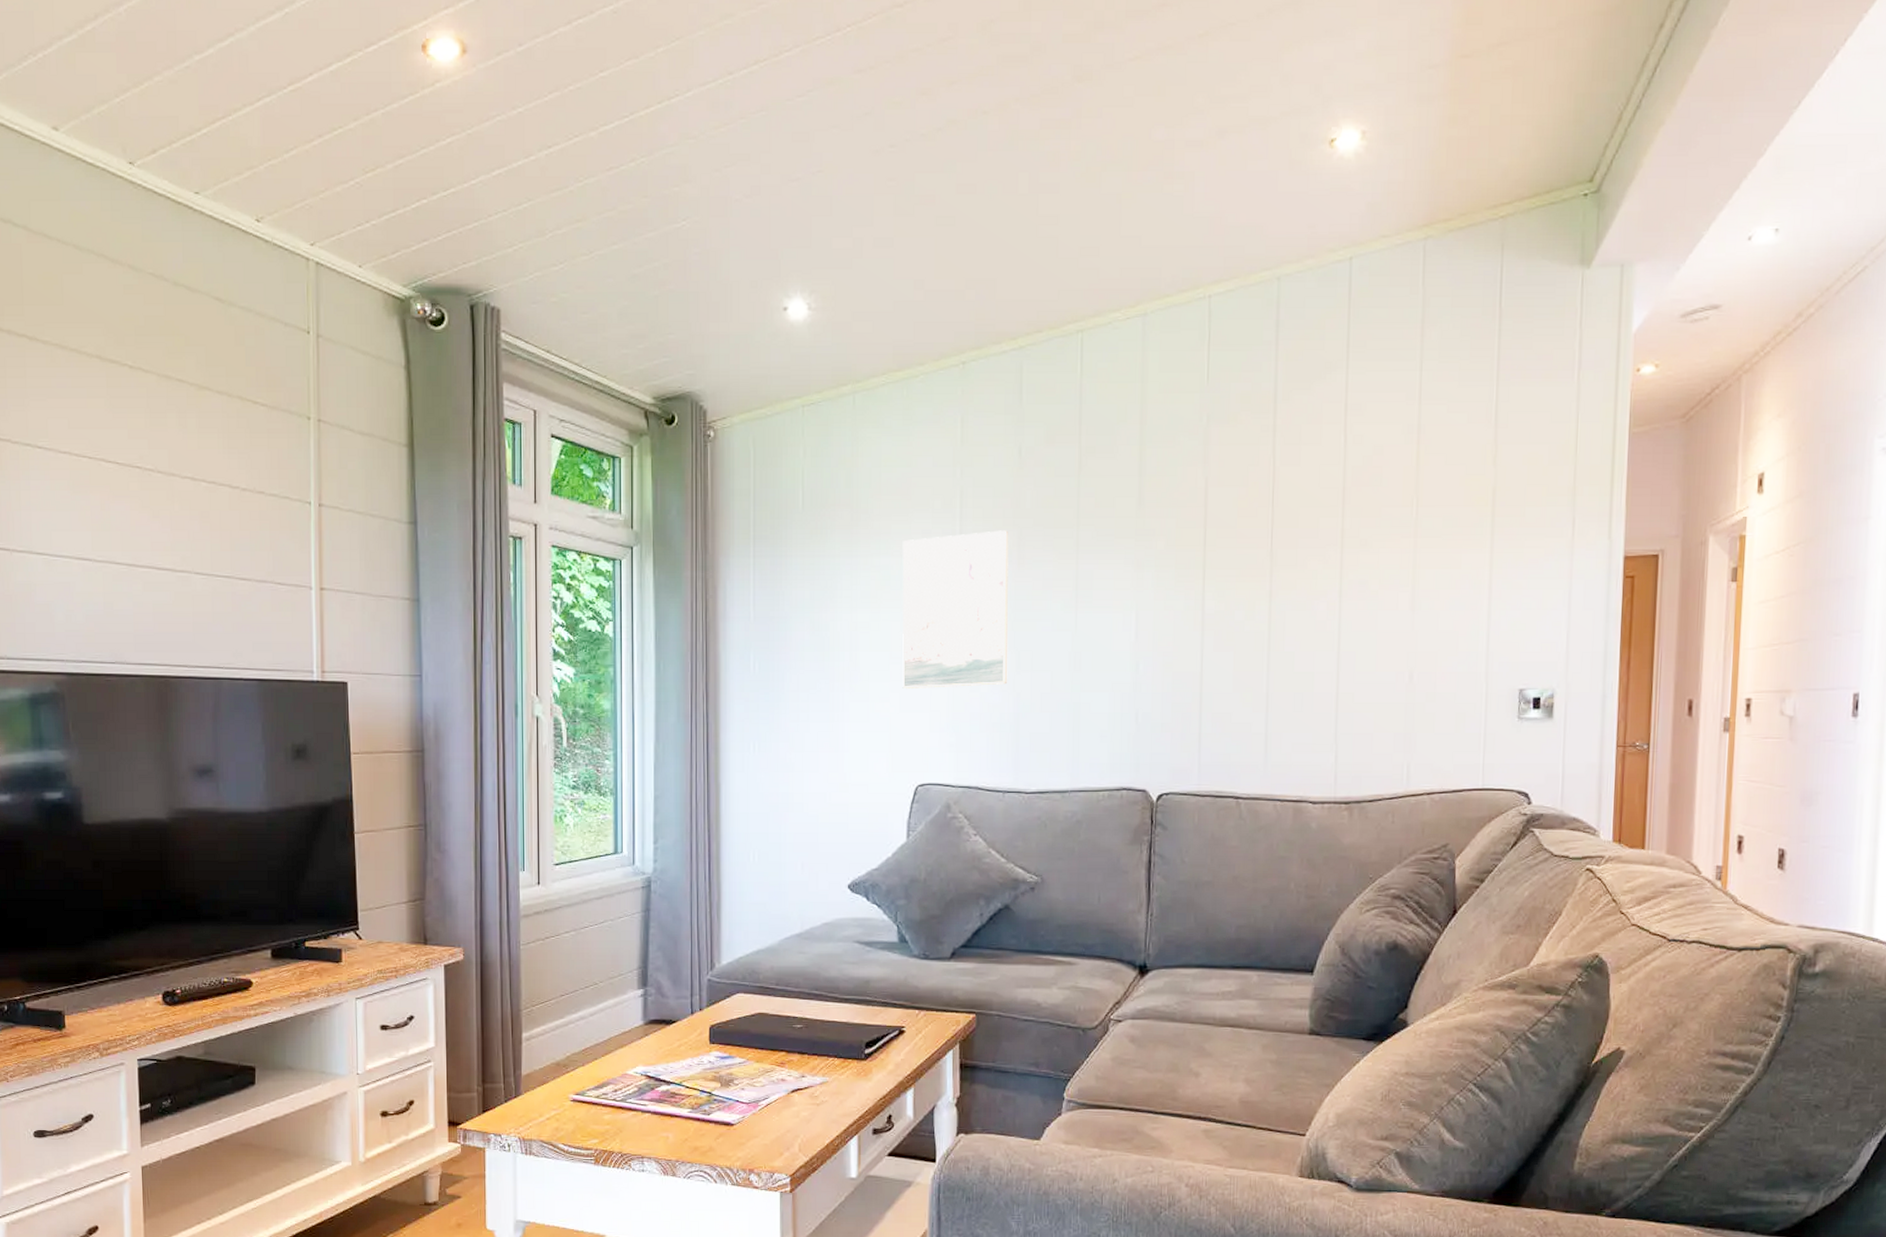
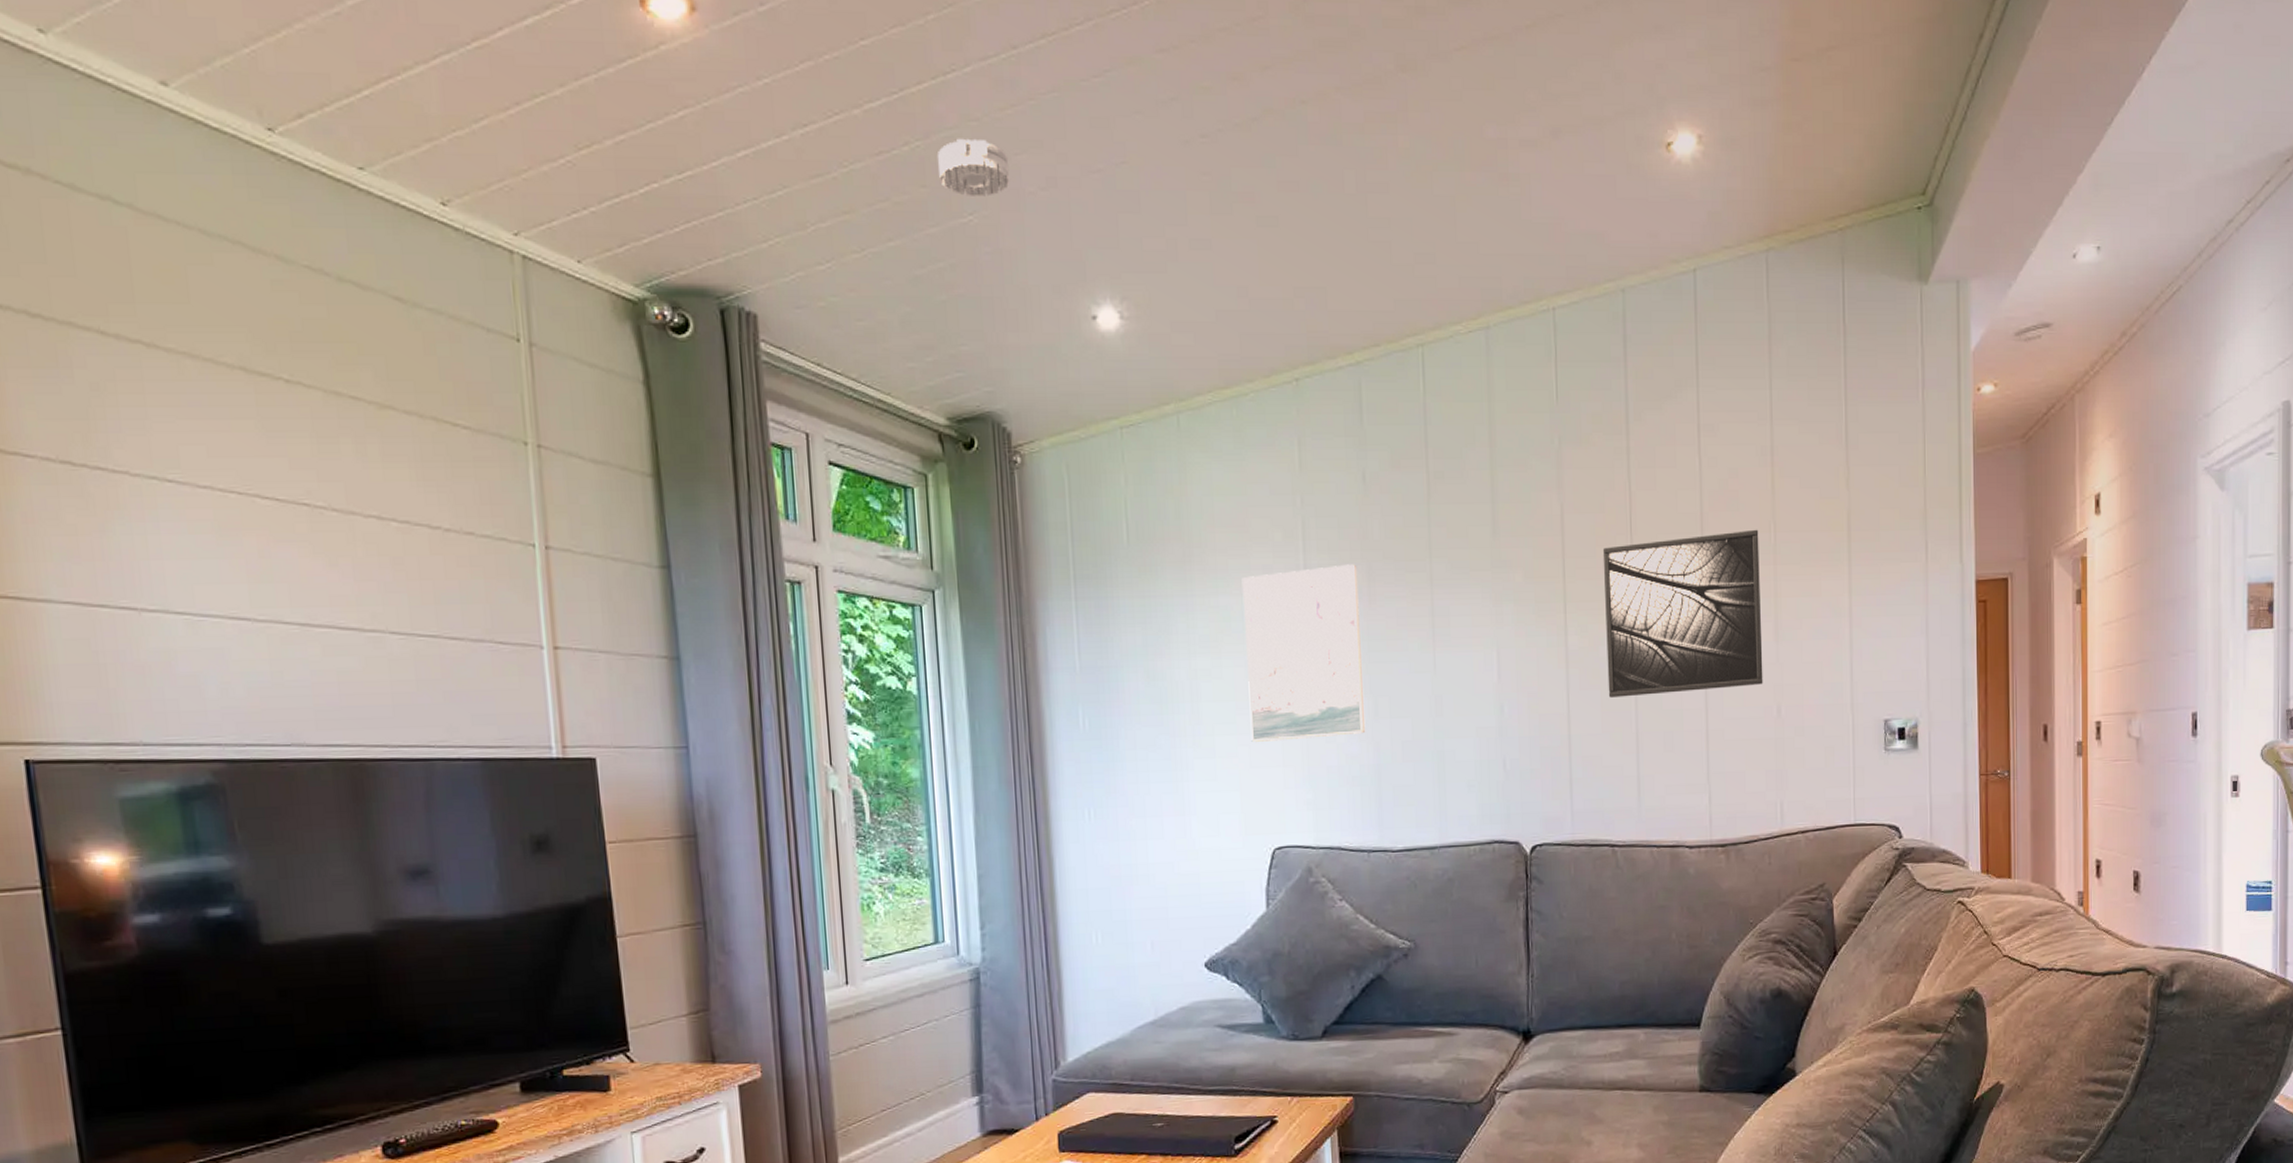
smoke detector: none [658,154,719,204] -> present [937,138,1010,197]
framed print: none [1241,503,1401,659] -> present [1602,529,1763,698]

